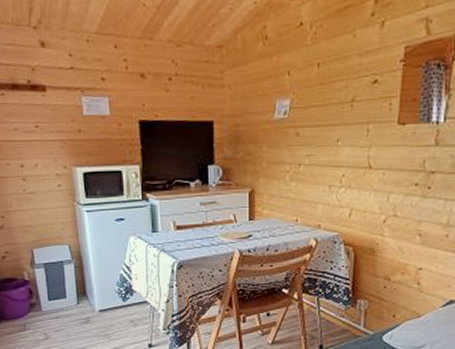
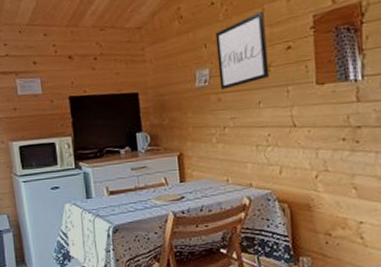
wall art: none [300,37,354,124] -> present [215,11,270,90]

